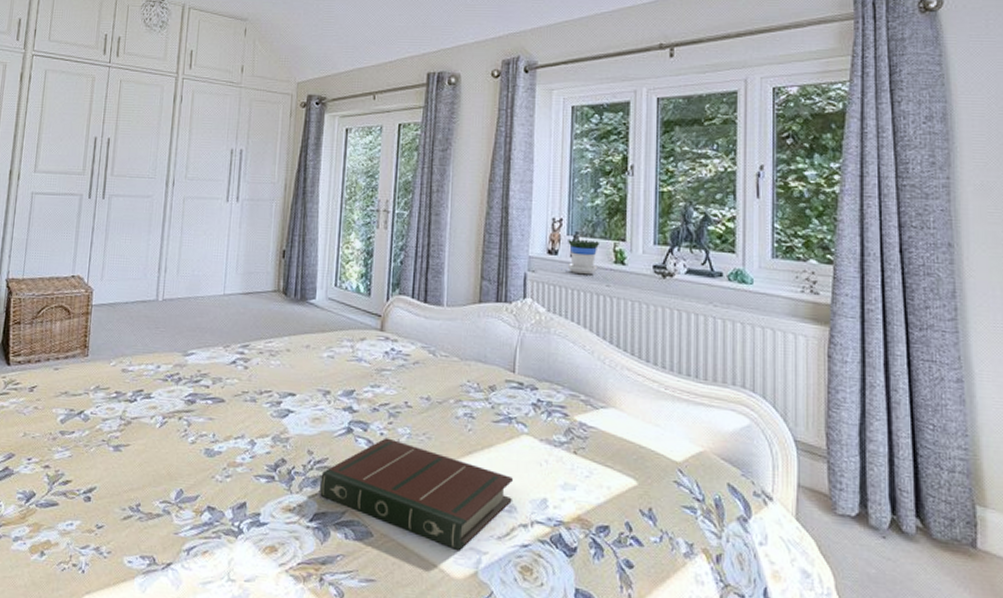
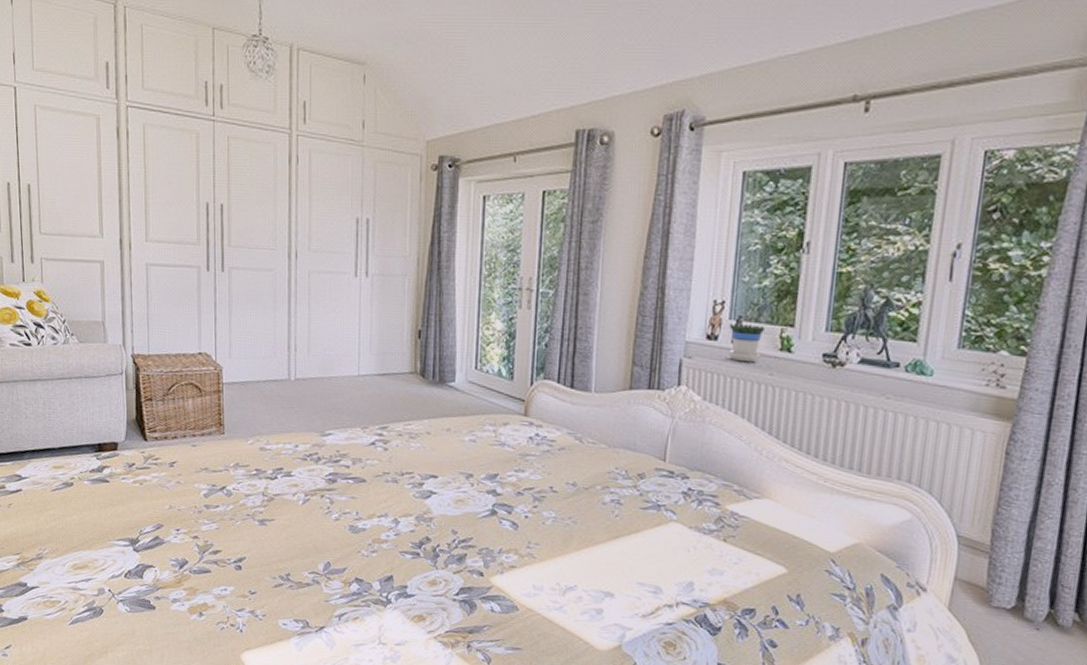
book: present [320,438,513,551] -> none [465,520,659,627]

